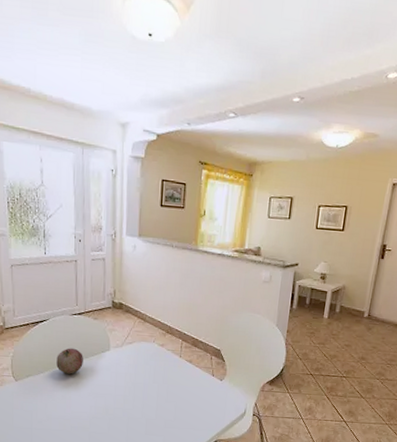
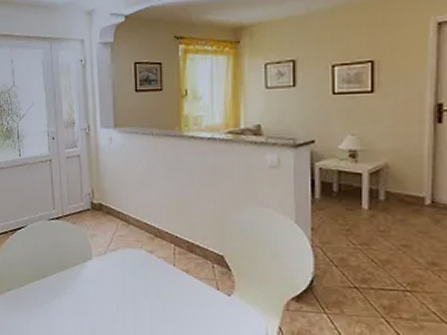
fruit: present [56,348,83,374] -> none [36,257,64,288]

